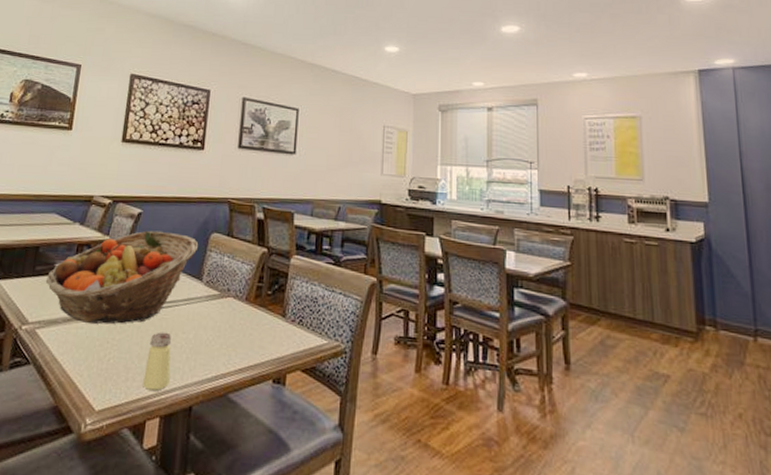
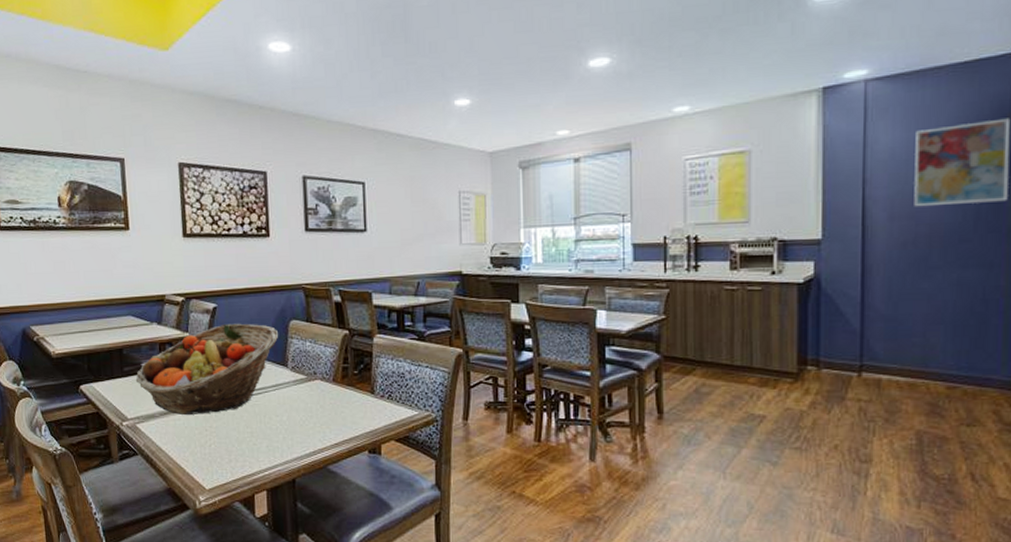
saltshaker: present [143,332,171,391] -> none [245,417,271,468]

